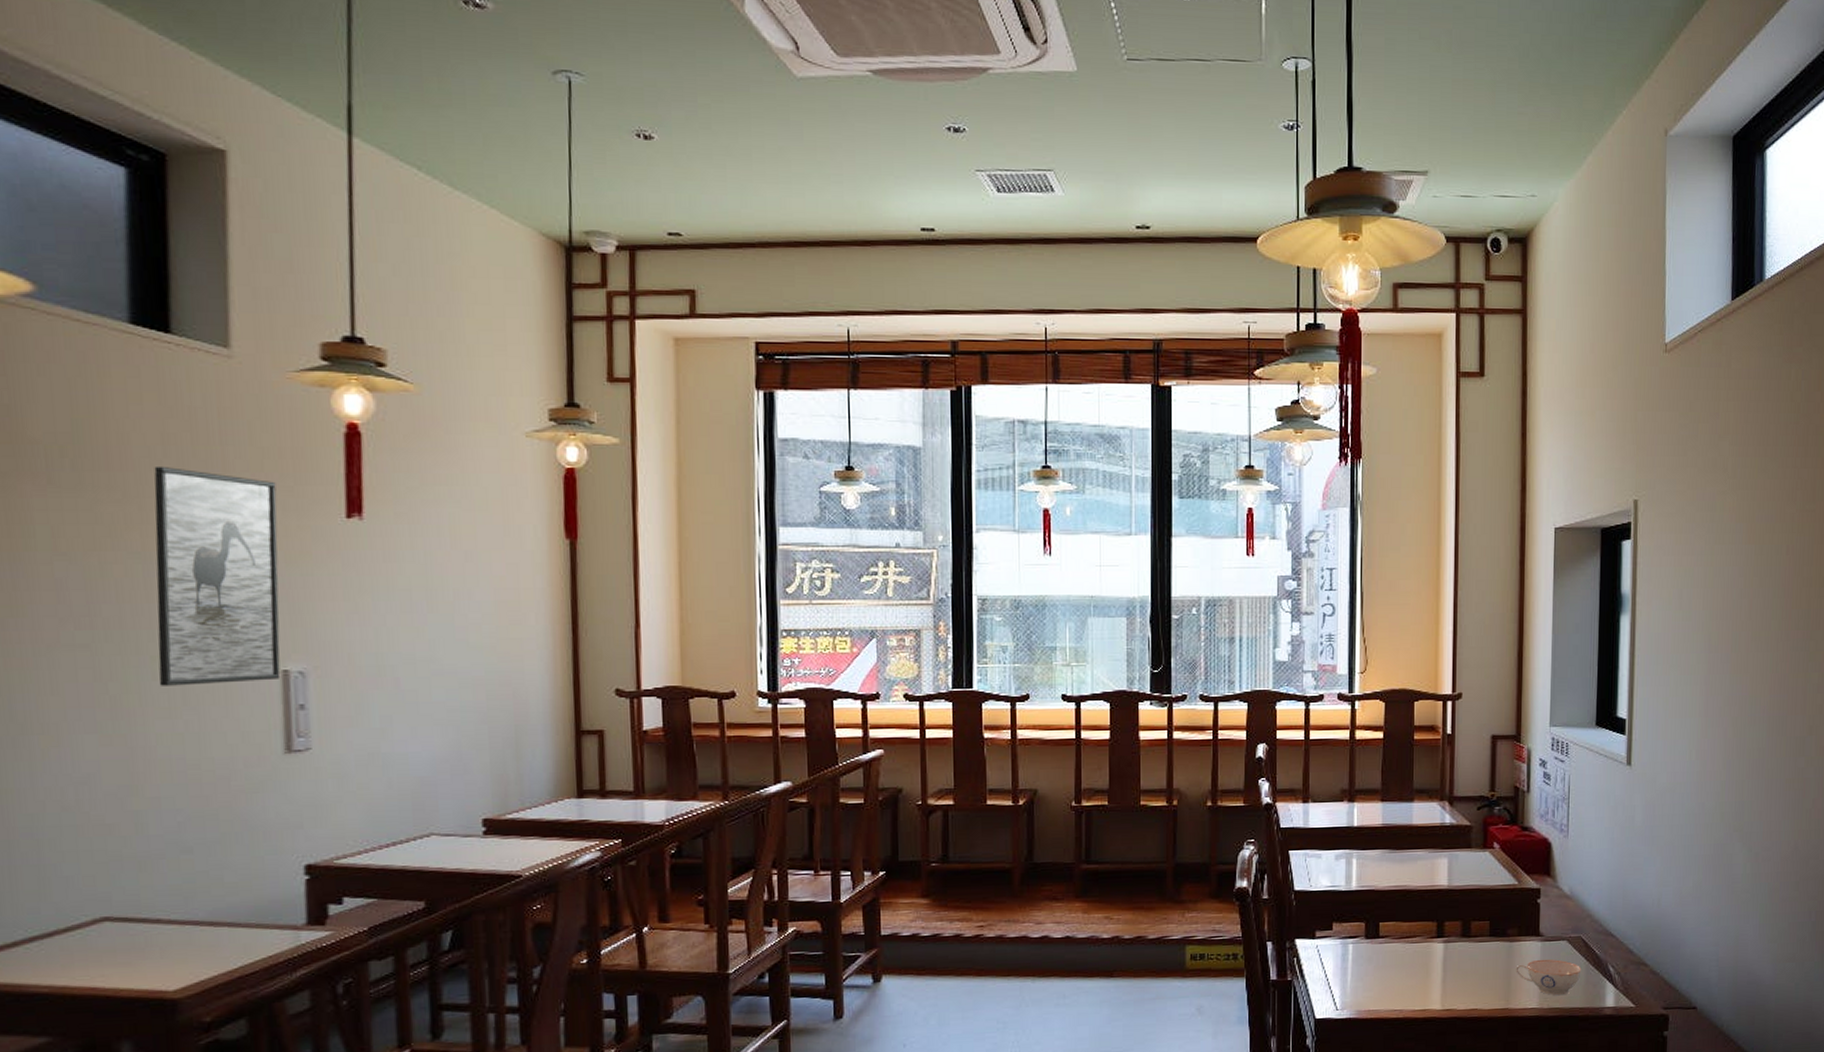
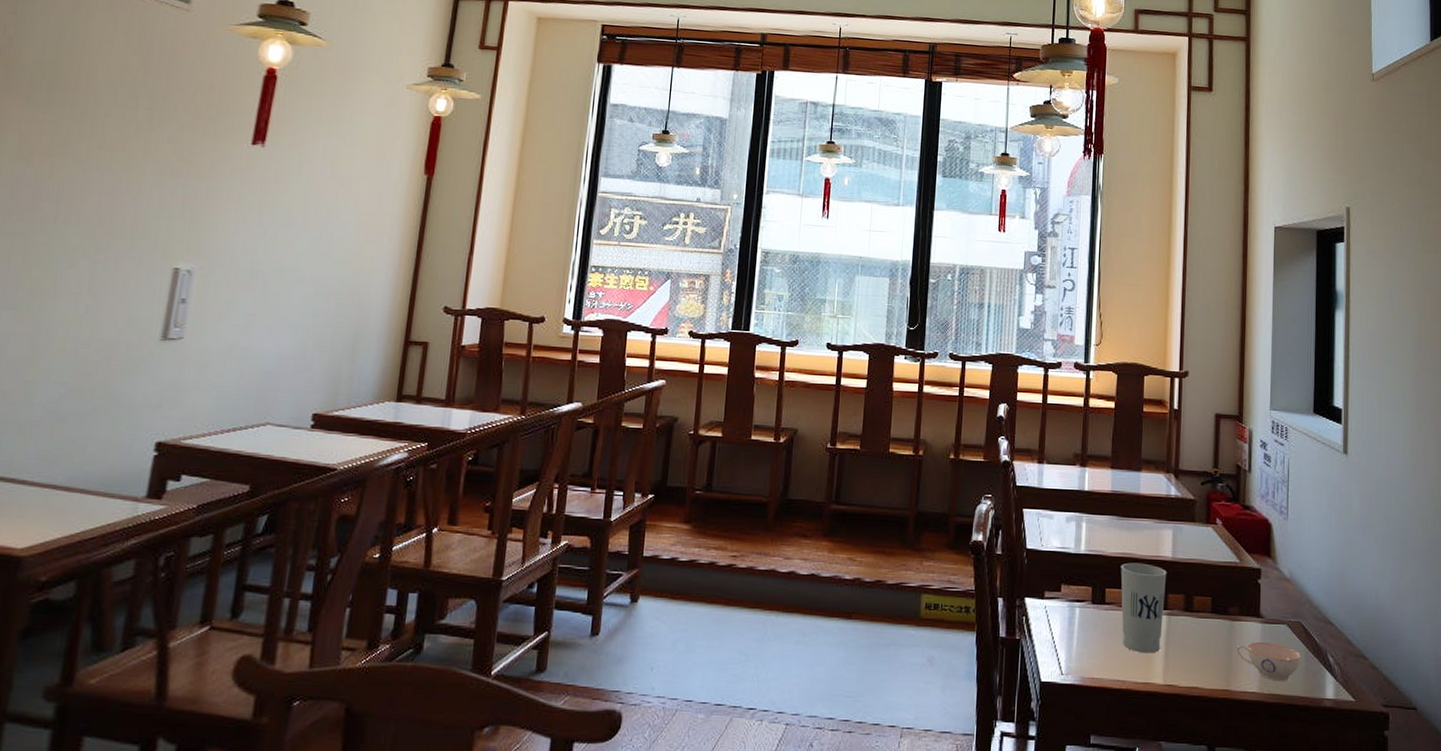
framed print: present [154,466,281,686] -> none [73,92,202,276]
cup: none [1394,894,1443,982] -> present [1120,562,1167,654]

